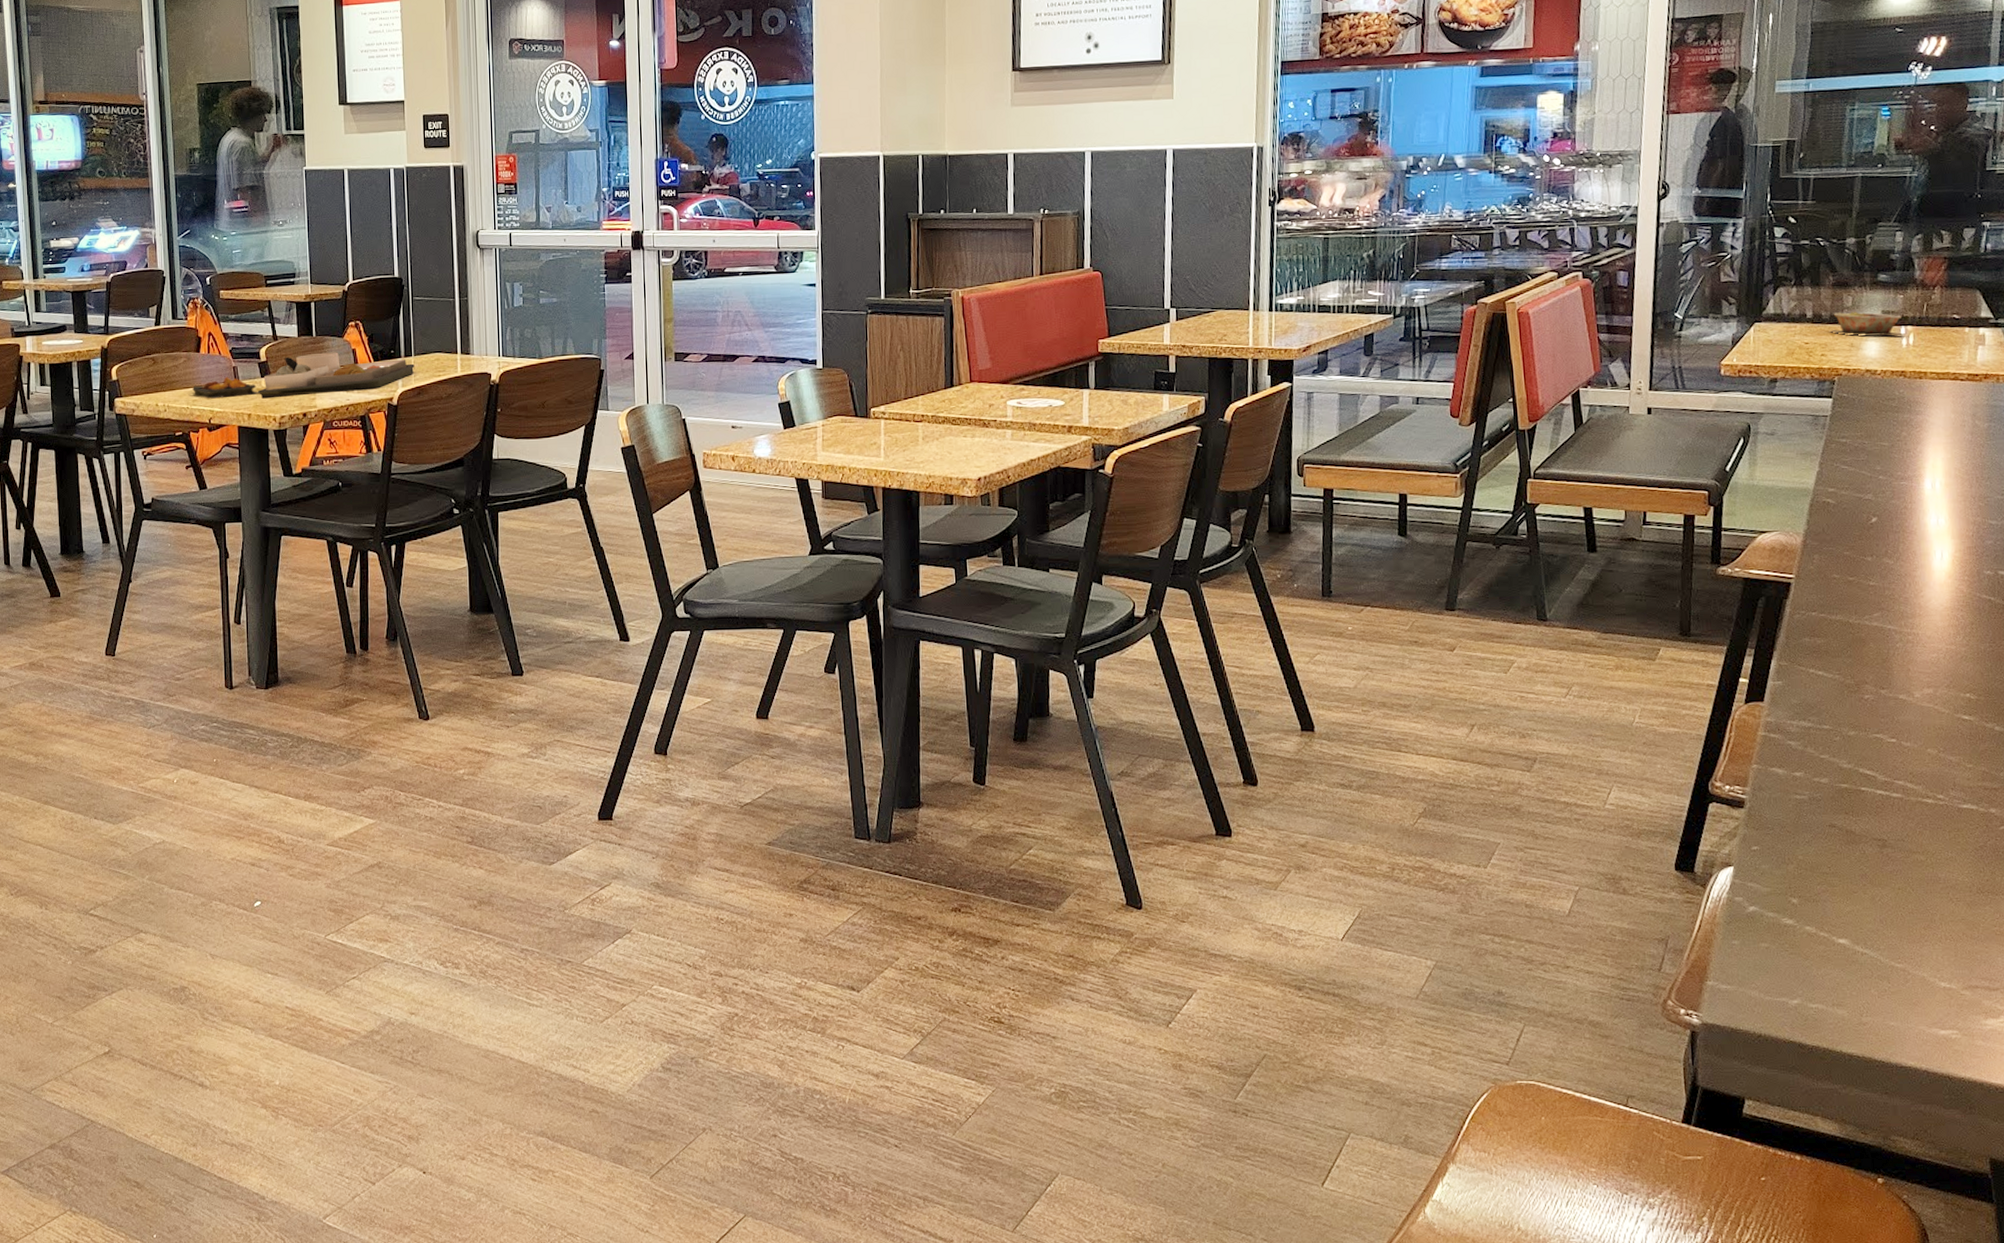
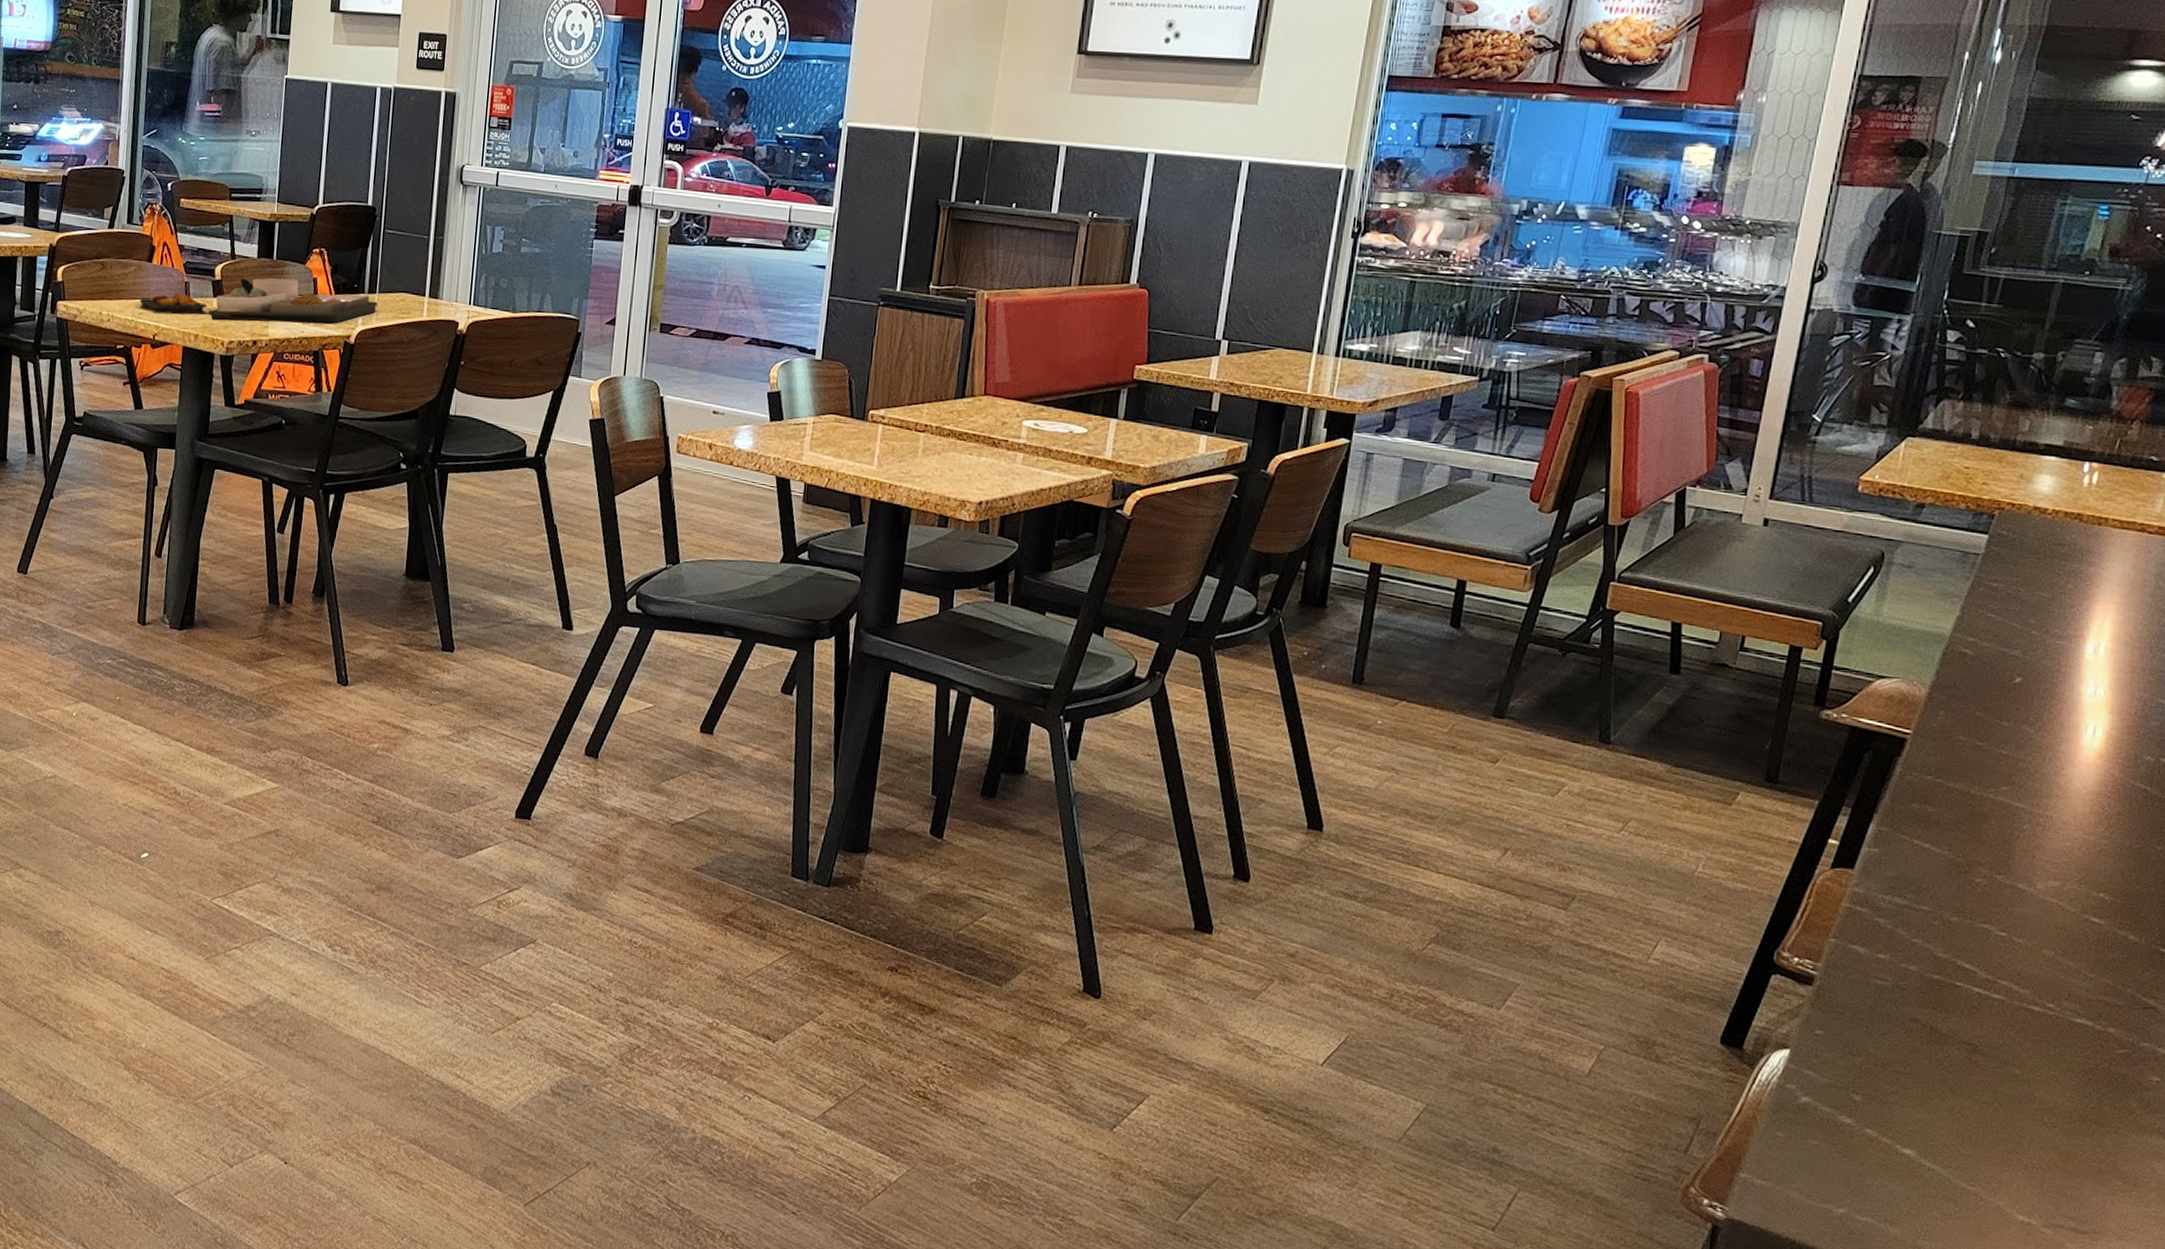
takeout container: present [1829,312,1905,336] -> none [1996,437,2089,473]

